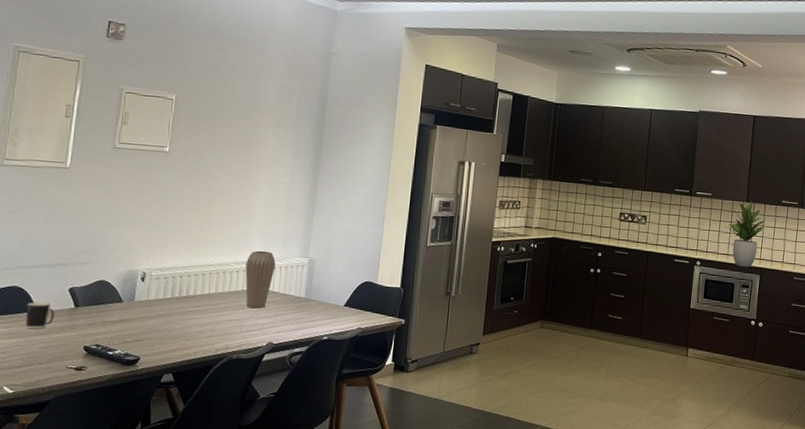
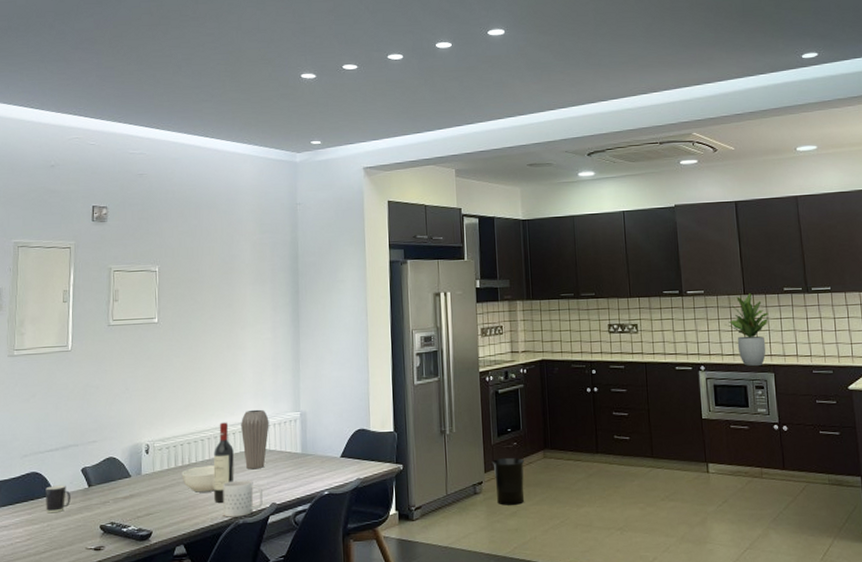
bowl: none [177,299,213,325] -> present [181,465,215,493]
wine bottle: none [208,259,235,337] -> present [213,422,235,503]
mug: none [217,317,260,352] -> present [222,480,263,518]
waste bin: none [491,323,523,367] -> present [493,457,525,505]

